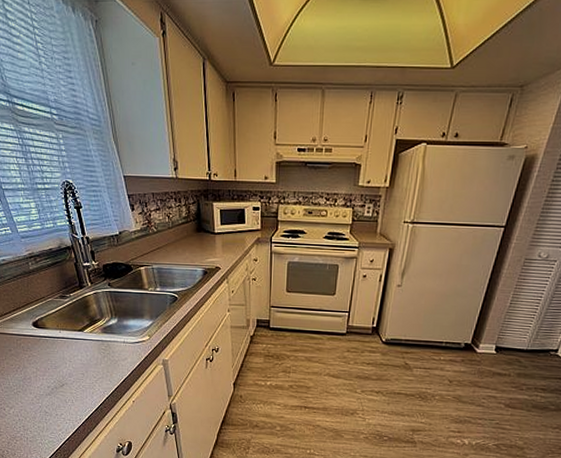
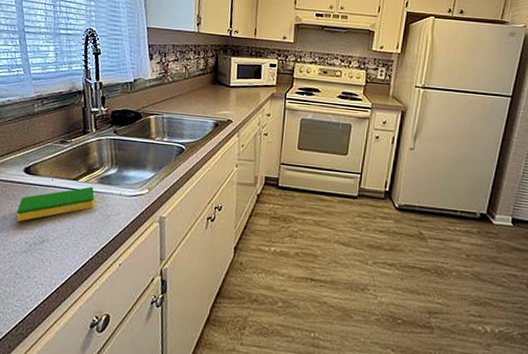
dish sponge: none [34,336,102,369] -> present [16,186,95,222]

